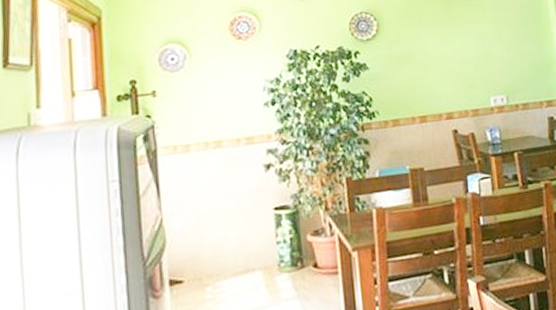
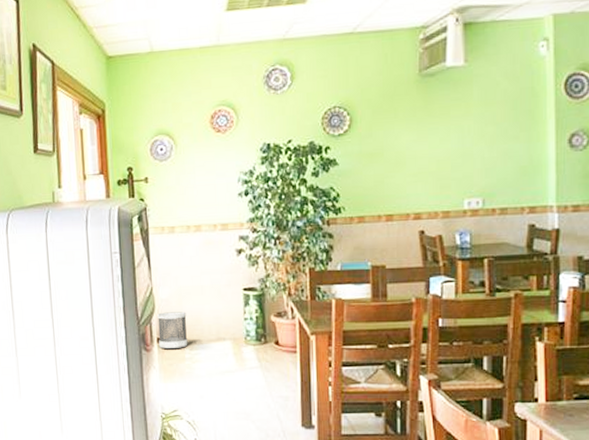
wastebasket: none [169,243,209,293] -> present [157,312,188,349]

